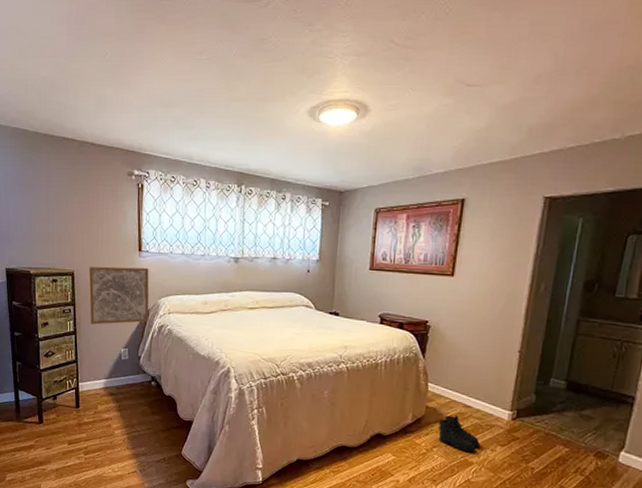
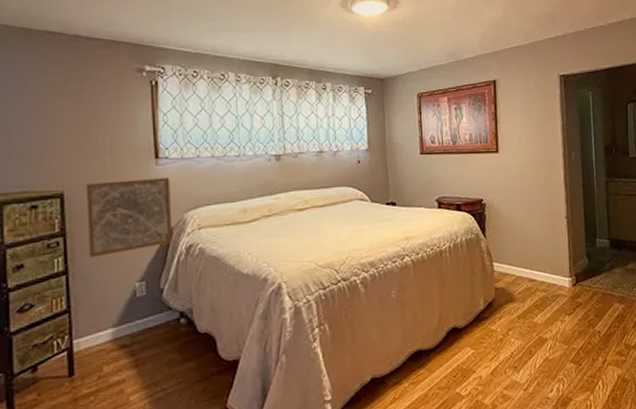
boots: present [437,415,480,453] -> none [509,291,550,329]

